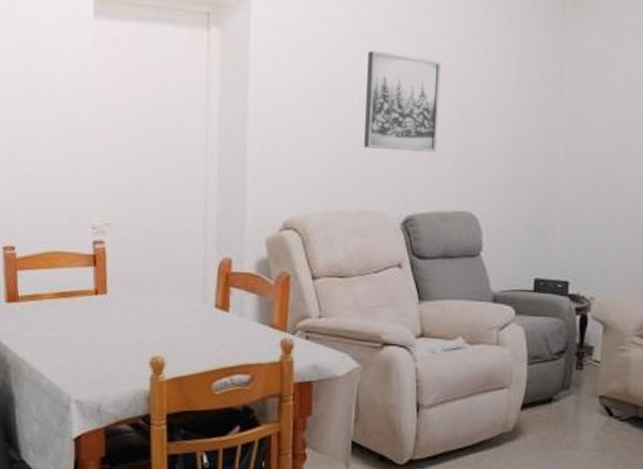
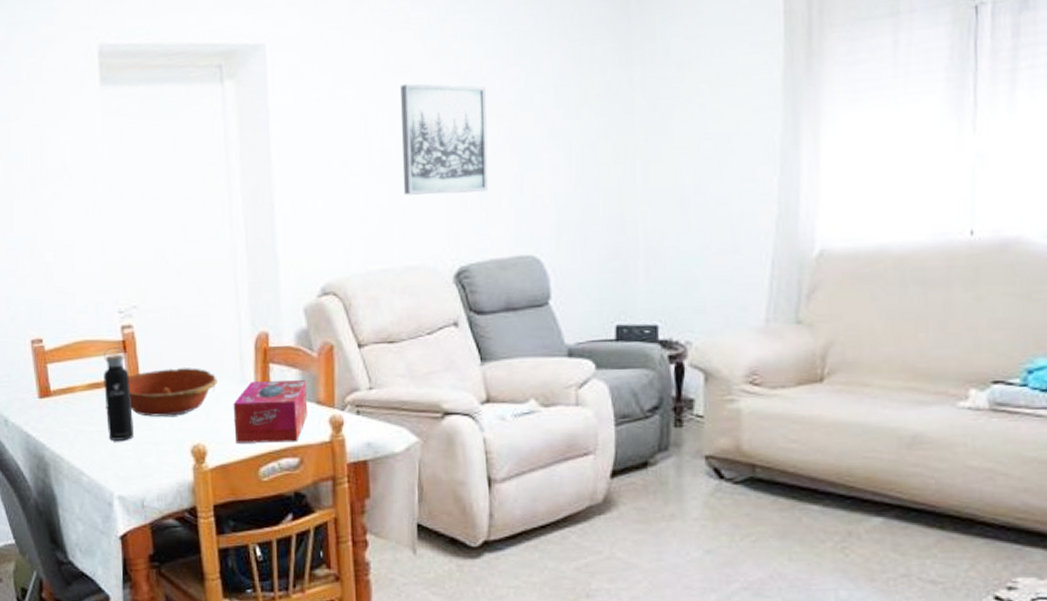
water bottle: none [71,259,97,349] -> present [103,346,134,442]
bowl: none [95,284,181,329] -> present [128,368,218,417]
tissue box: none [192,302,263,361] -> present [233,379,308,443]

